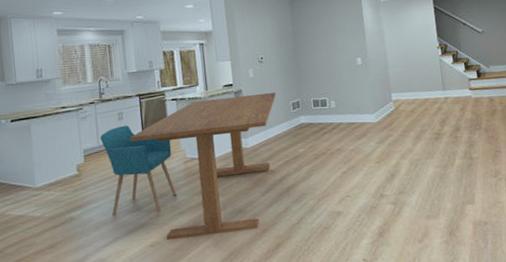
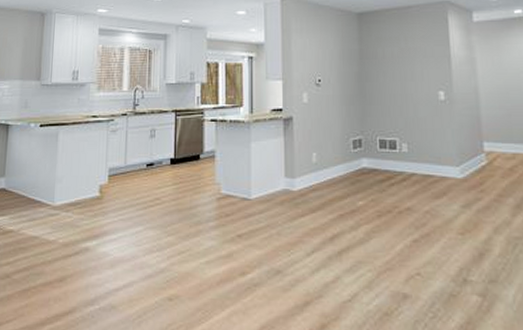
chair: present [100,125,176,216] -> none [129,144,205,257]
dining table: present [130,93,276,241] -> none [160,124,334,299]

